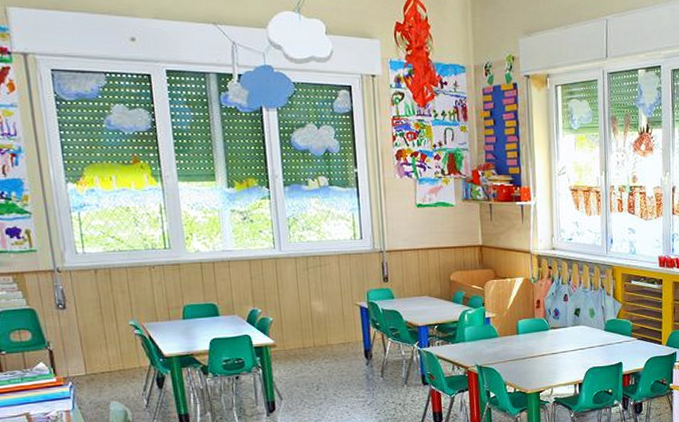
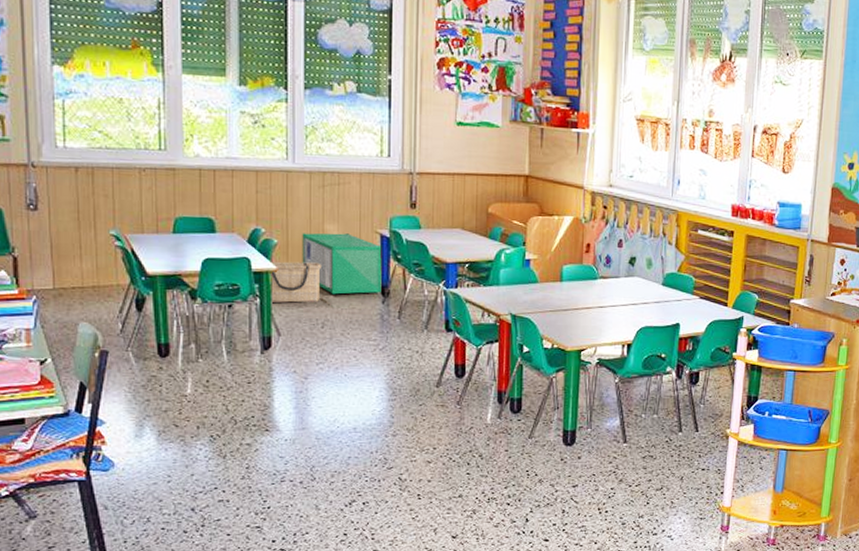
basket: none [269,335,313,372] -> present [271,261,321,303]
storage bin: none [293,308,365,361] -> present [302,233,382,295]

